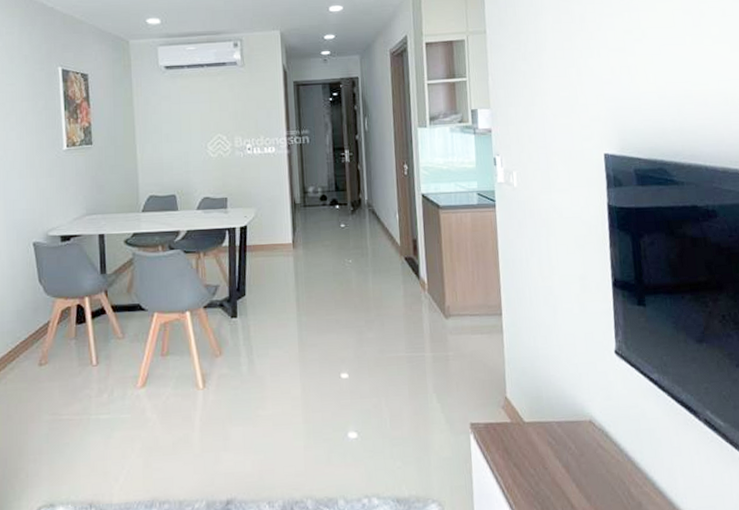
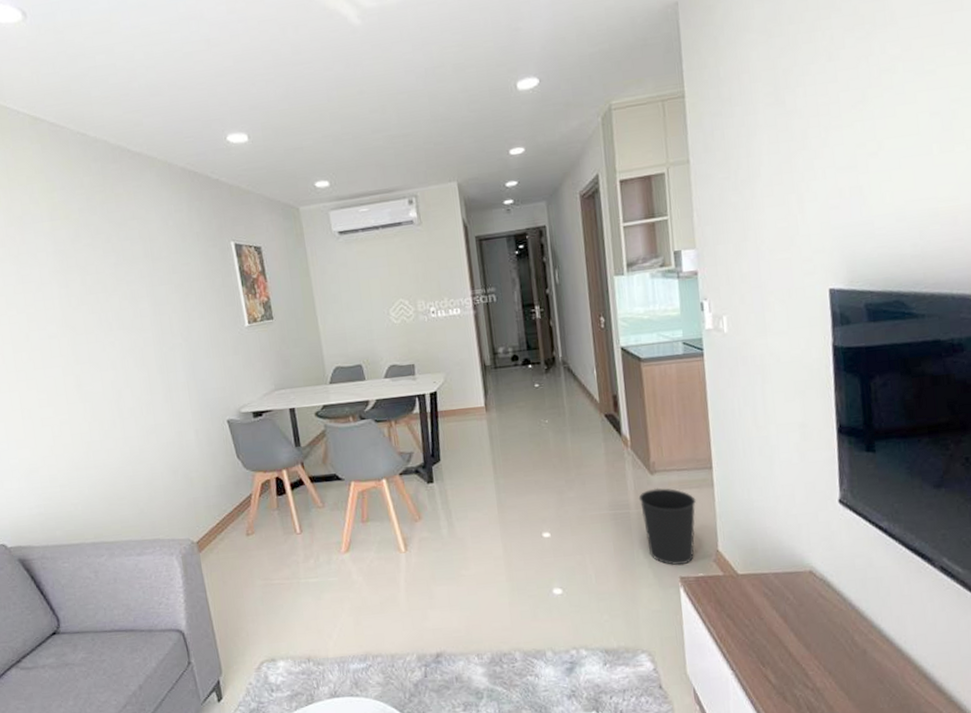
wastebasket: none [433,332,487,411] -> present [638,487,696,565]

